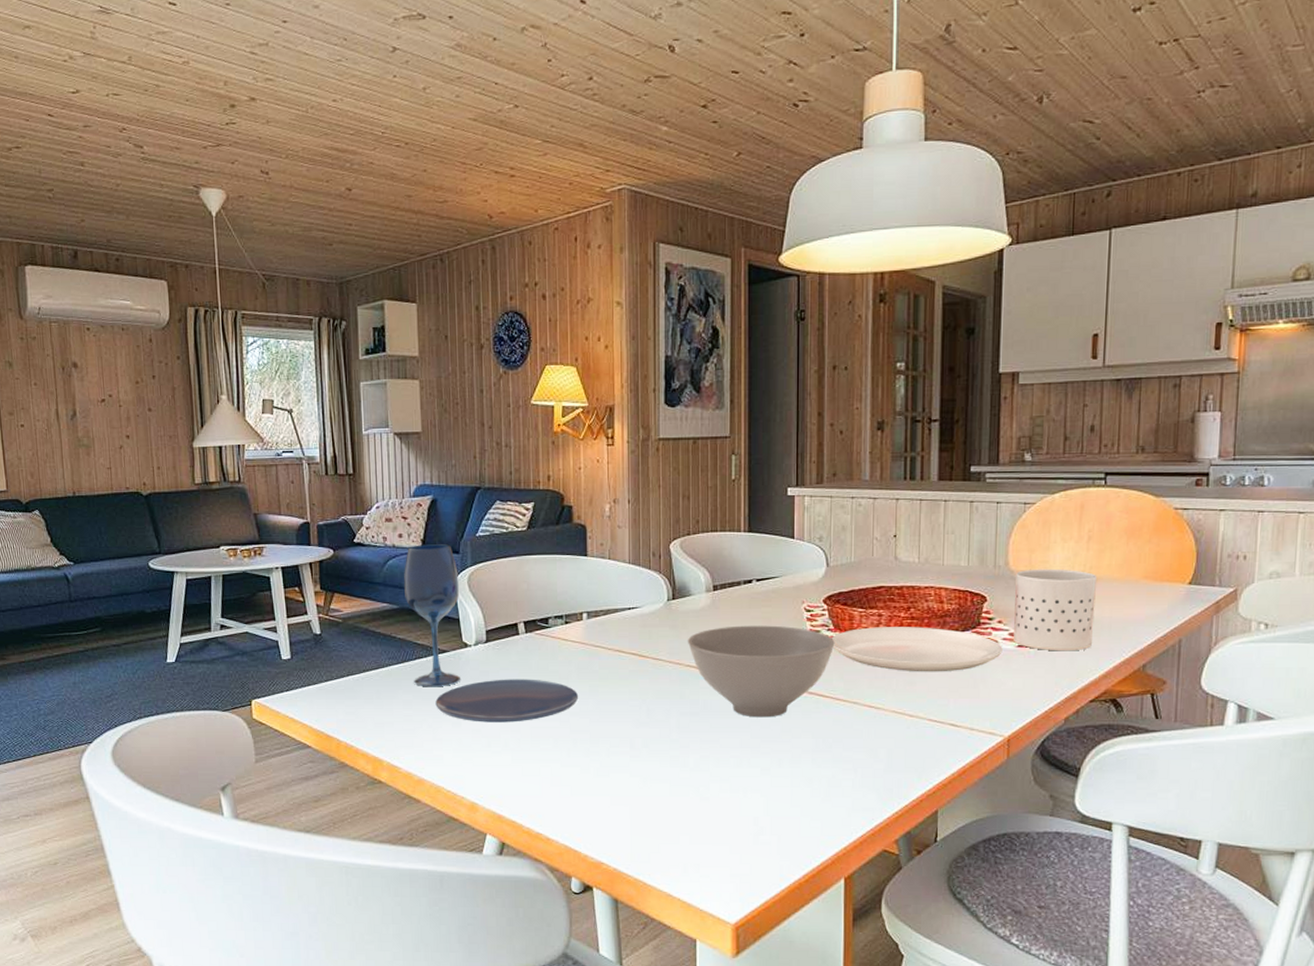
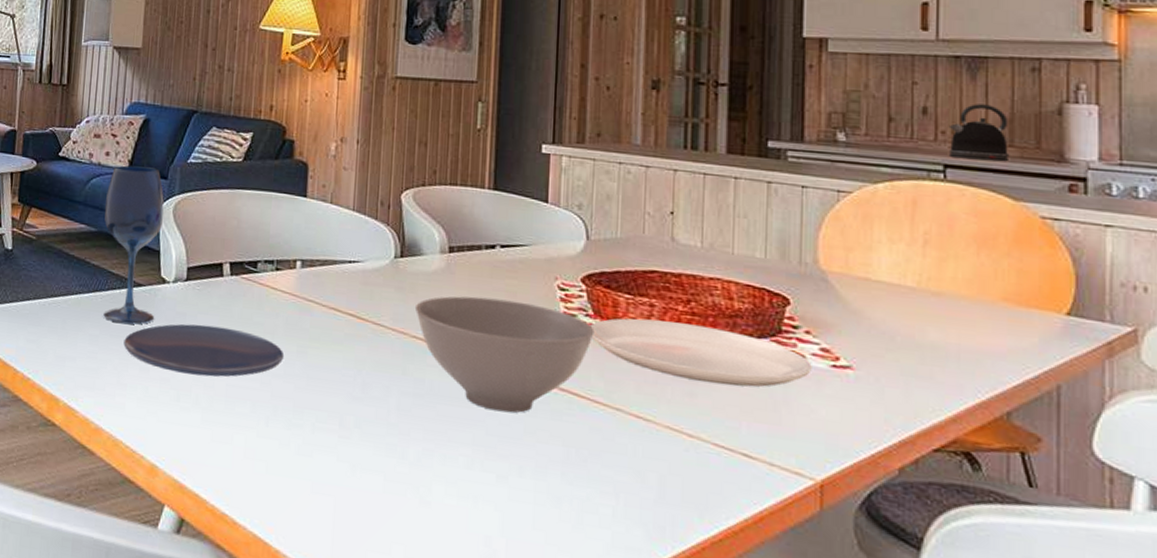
mug: present [1014,568,1098,651] -> none [826,271,939,382]
kettle: none [1109,419,1155,467] -> present [948,104,1010,161]

